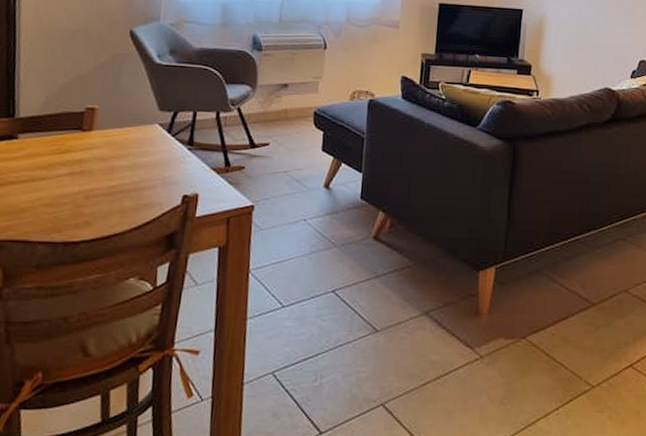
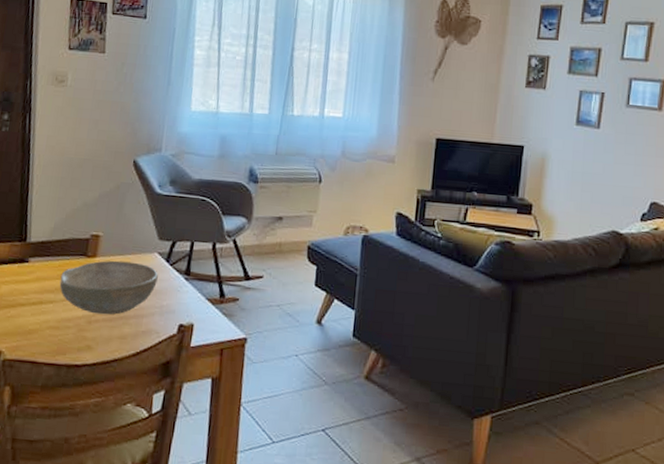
bowl: none [52,133,160,189] -> present [59,260,158,315]

